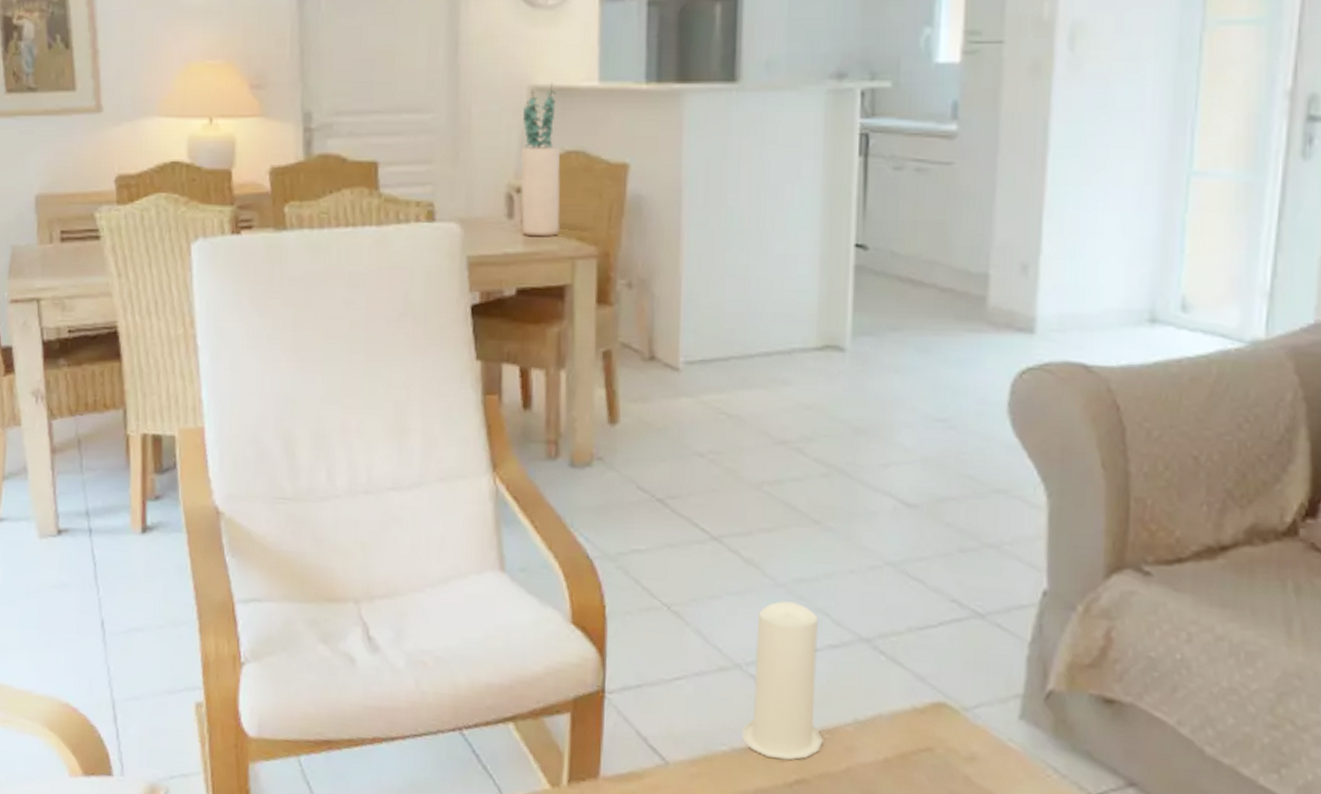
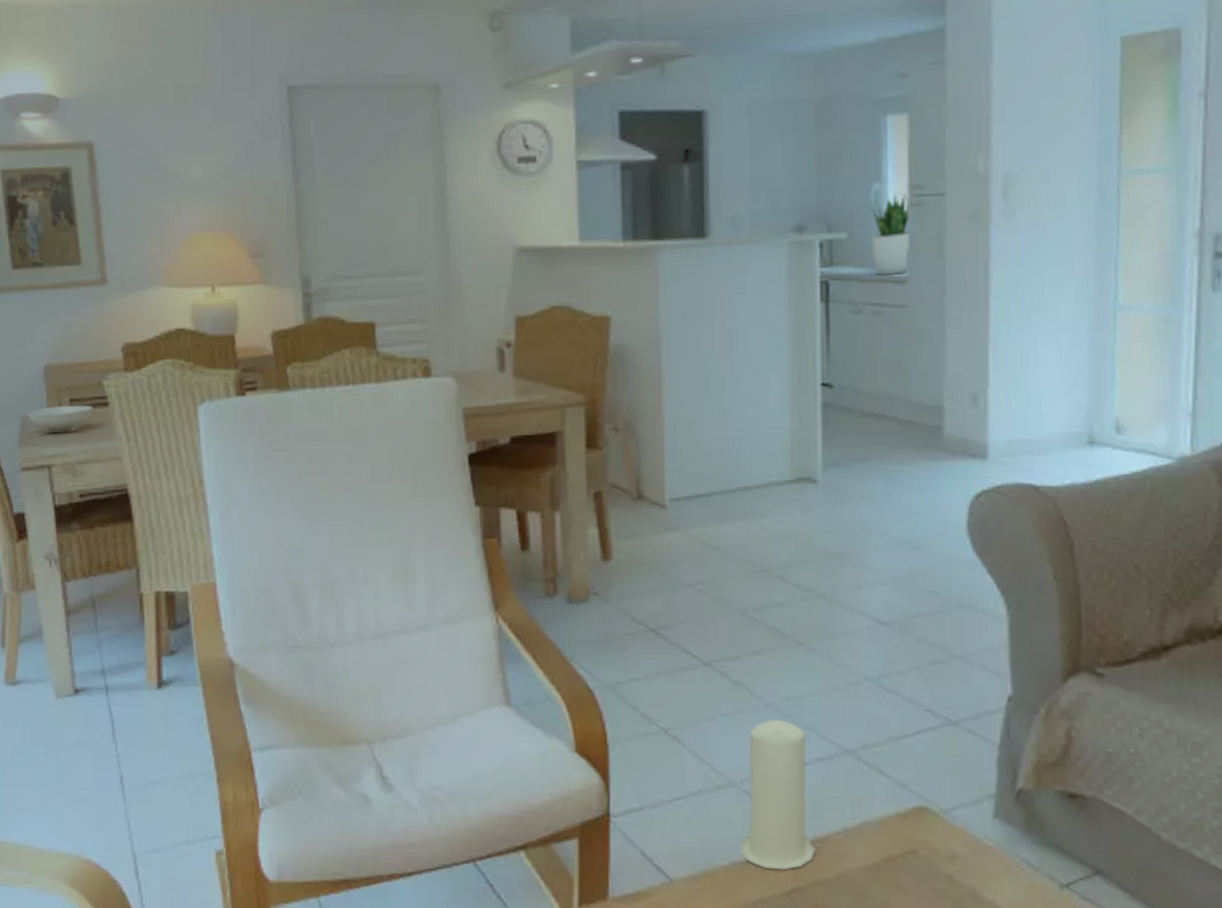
bowl: none [17,237,85,265] -> present [27,405,93,433]
vase: present [520,82,561,237] -> none [509,243,550,388]
planter: none [919,39,964,129] -> present [871,193,911,275]

